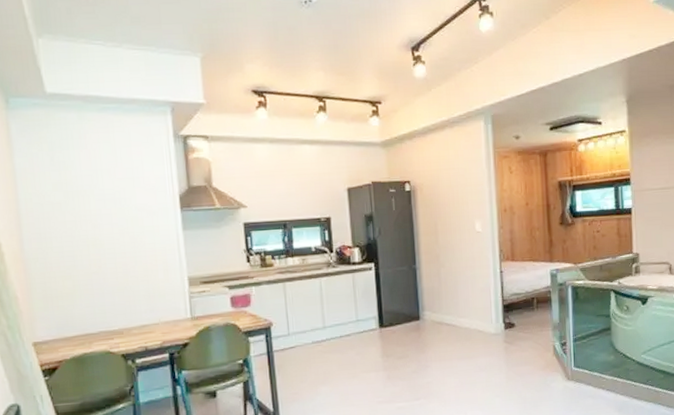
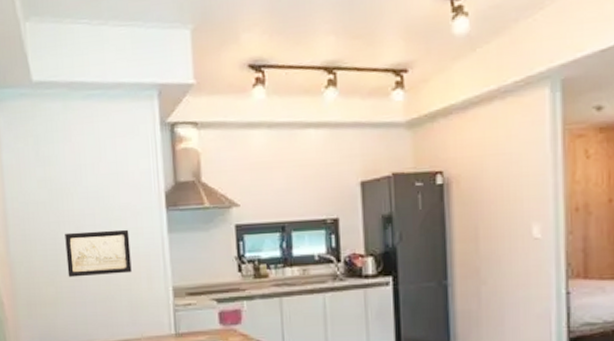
wall art: none [81,227,149,271] -> present [65,229,132,278]

